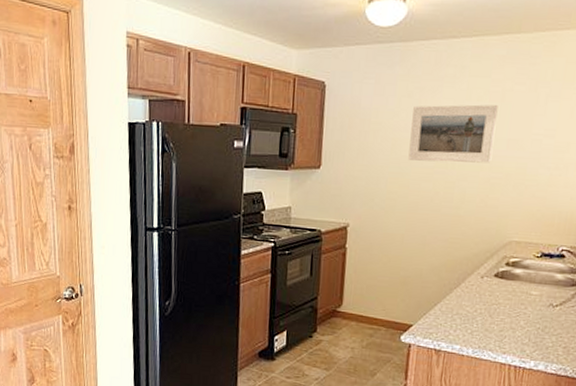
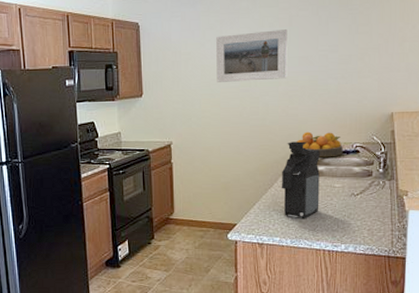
coffee maker: none [468,237,519,327] -> present [281,141,320,218]
fruit bowl: none [486,227,547,260] -> present [292,131,343,158]

